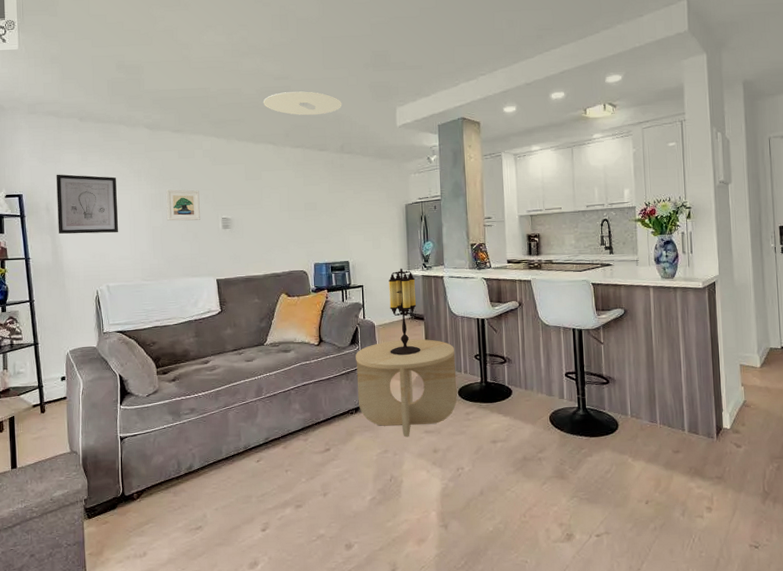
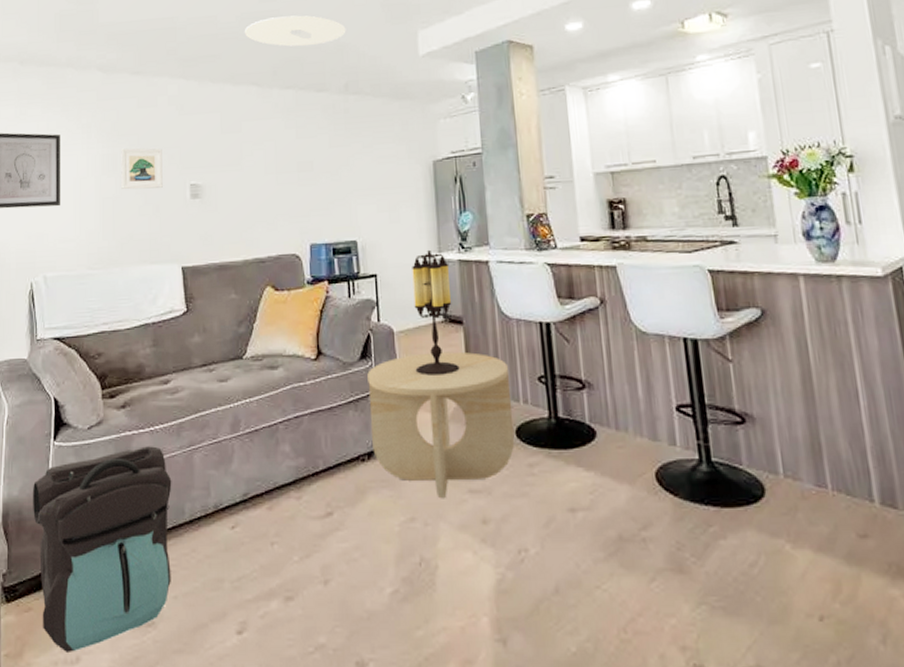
backpack: none [105,407,213,550] -> present [33,446,172,652]

